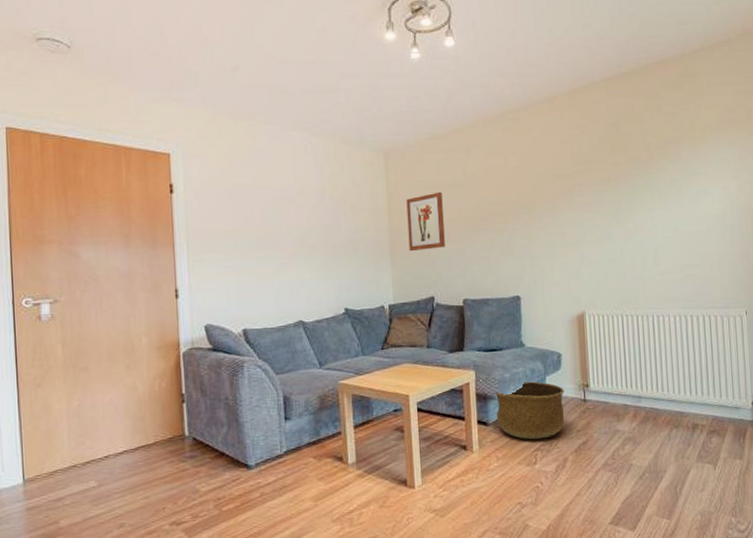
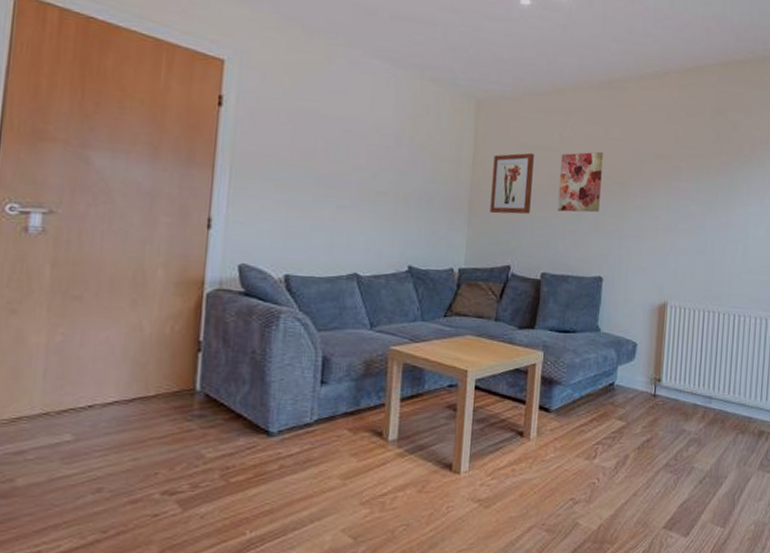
wall art: none [466,181,509,241] -> present [557,152,603,213]
basket: present [495,381,565,440] -> none [560,369,635,432]

